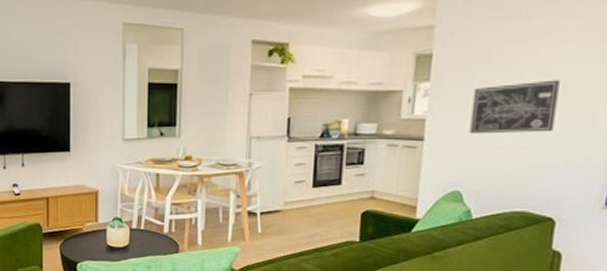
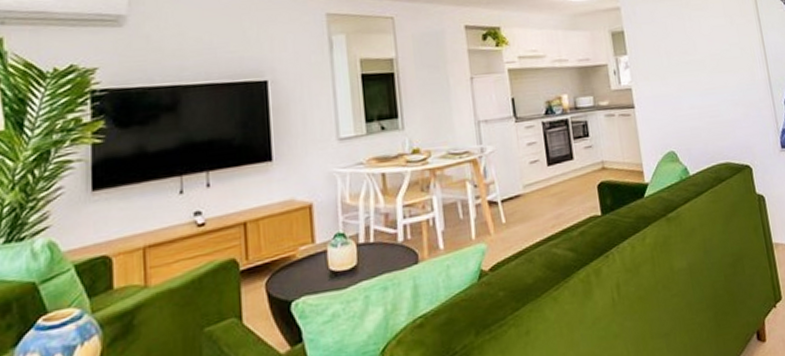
wall art: present [469,79,560,134] -> none [663,47,729,99]

